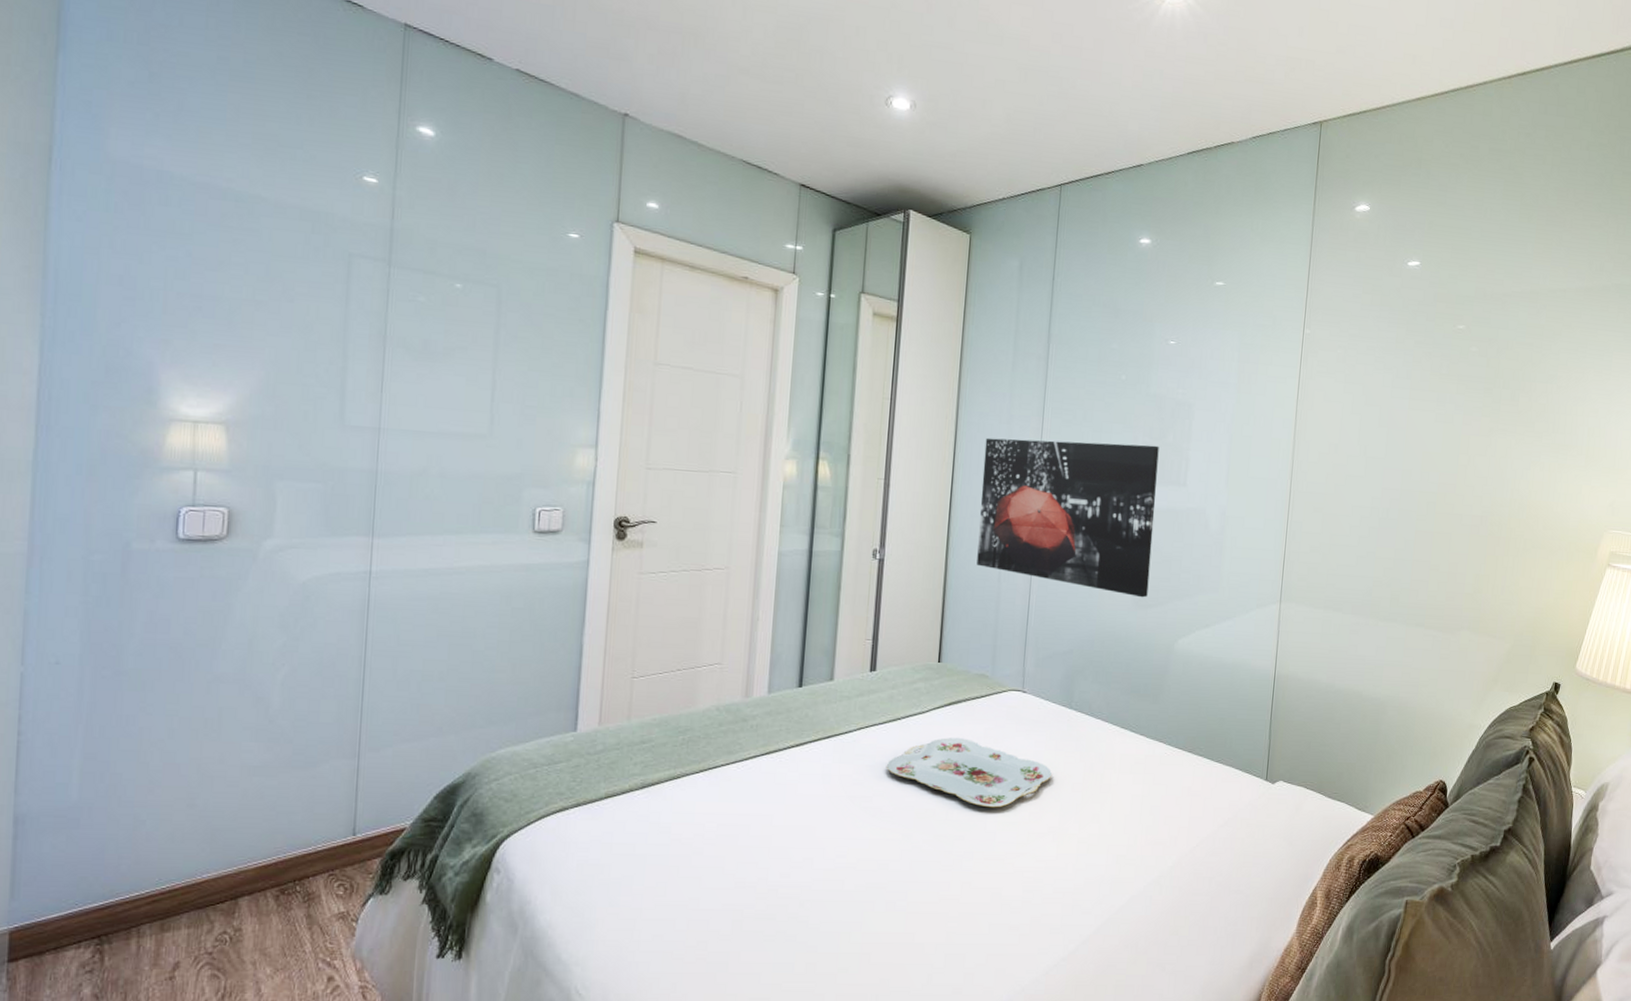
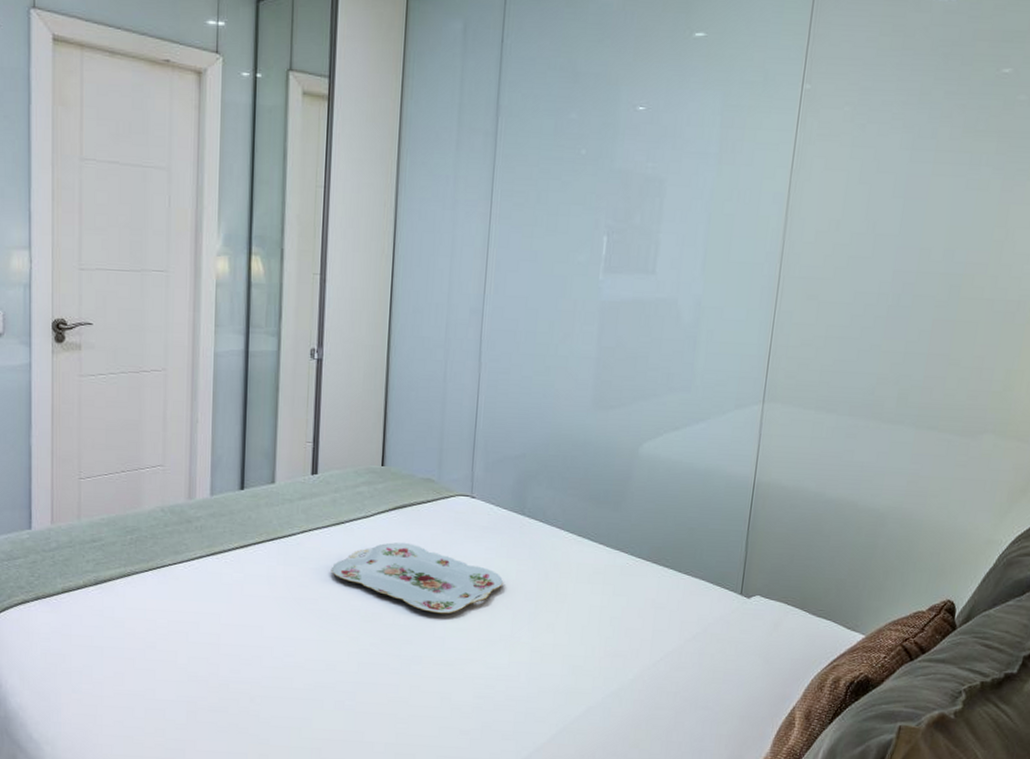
wall art: present [977,437,1159,598] -> none [420,226,624,398]

